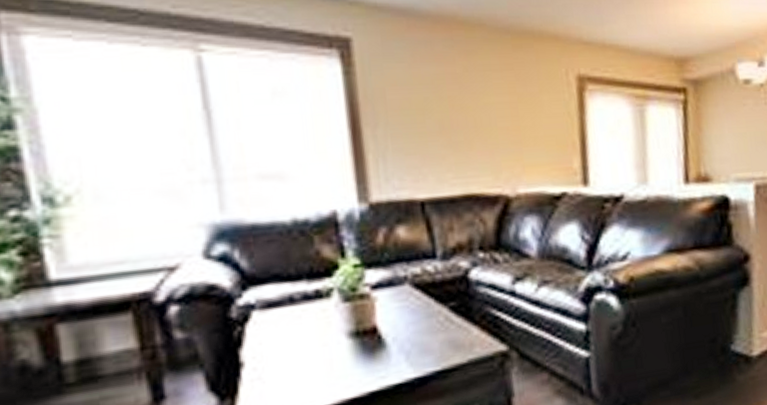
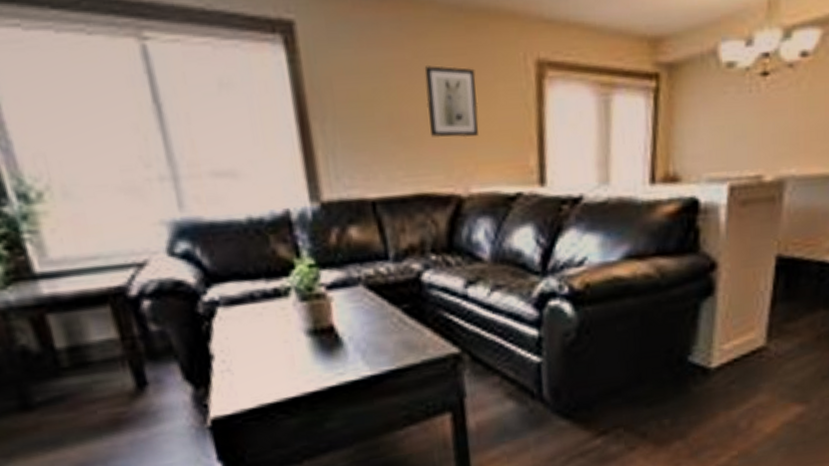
wall art: none [474,79,525,143] -> present [424,65,479,138]

